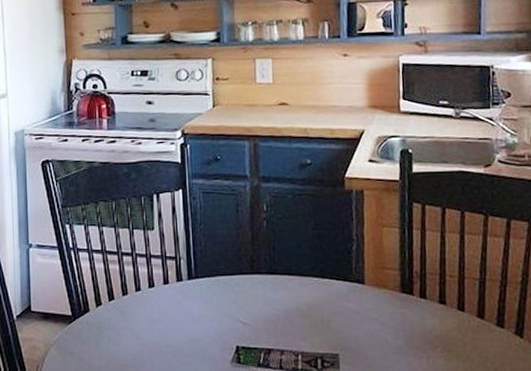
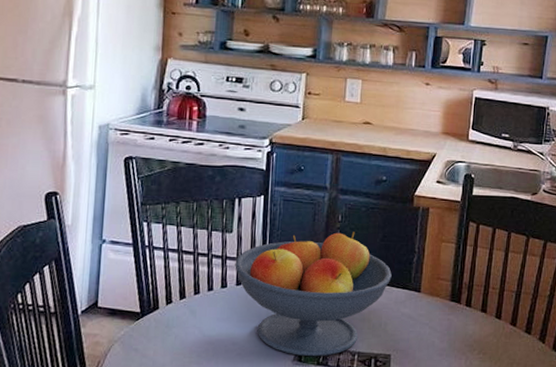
fruit bowl: none [160,221,330,358] -> present [235,232,392,357]

